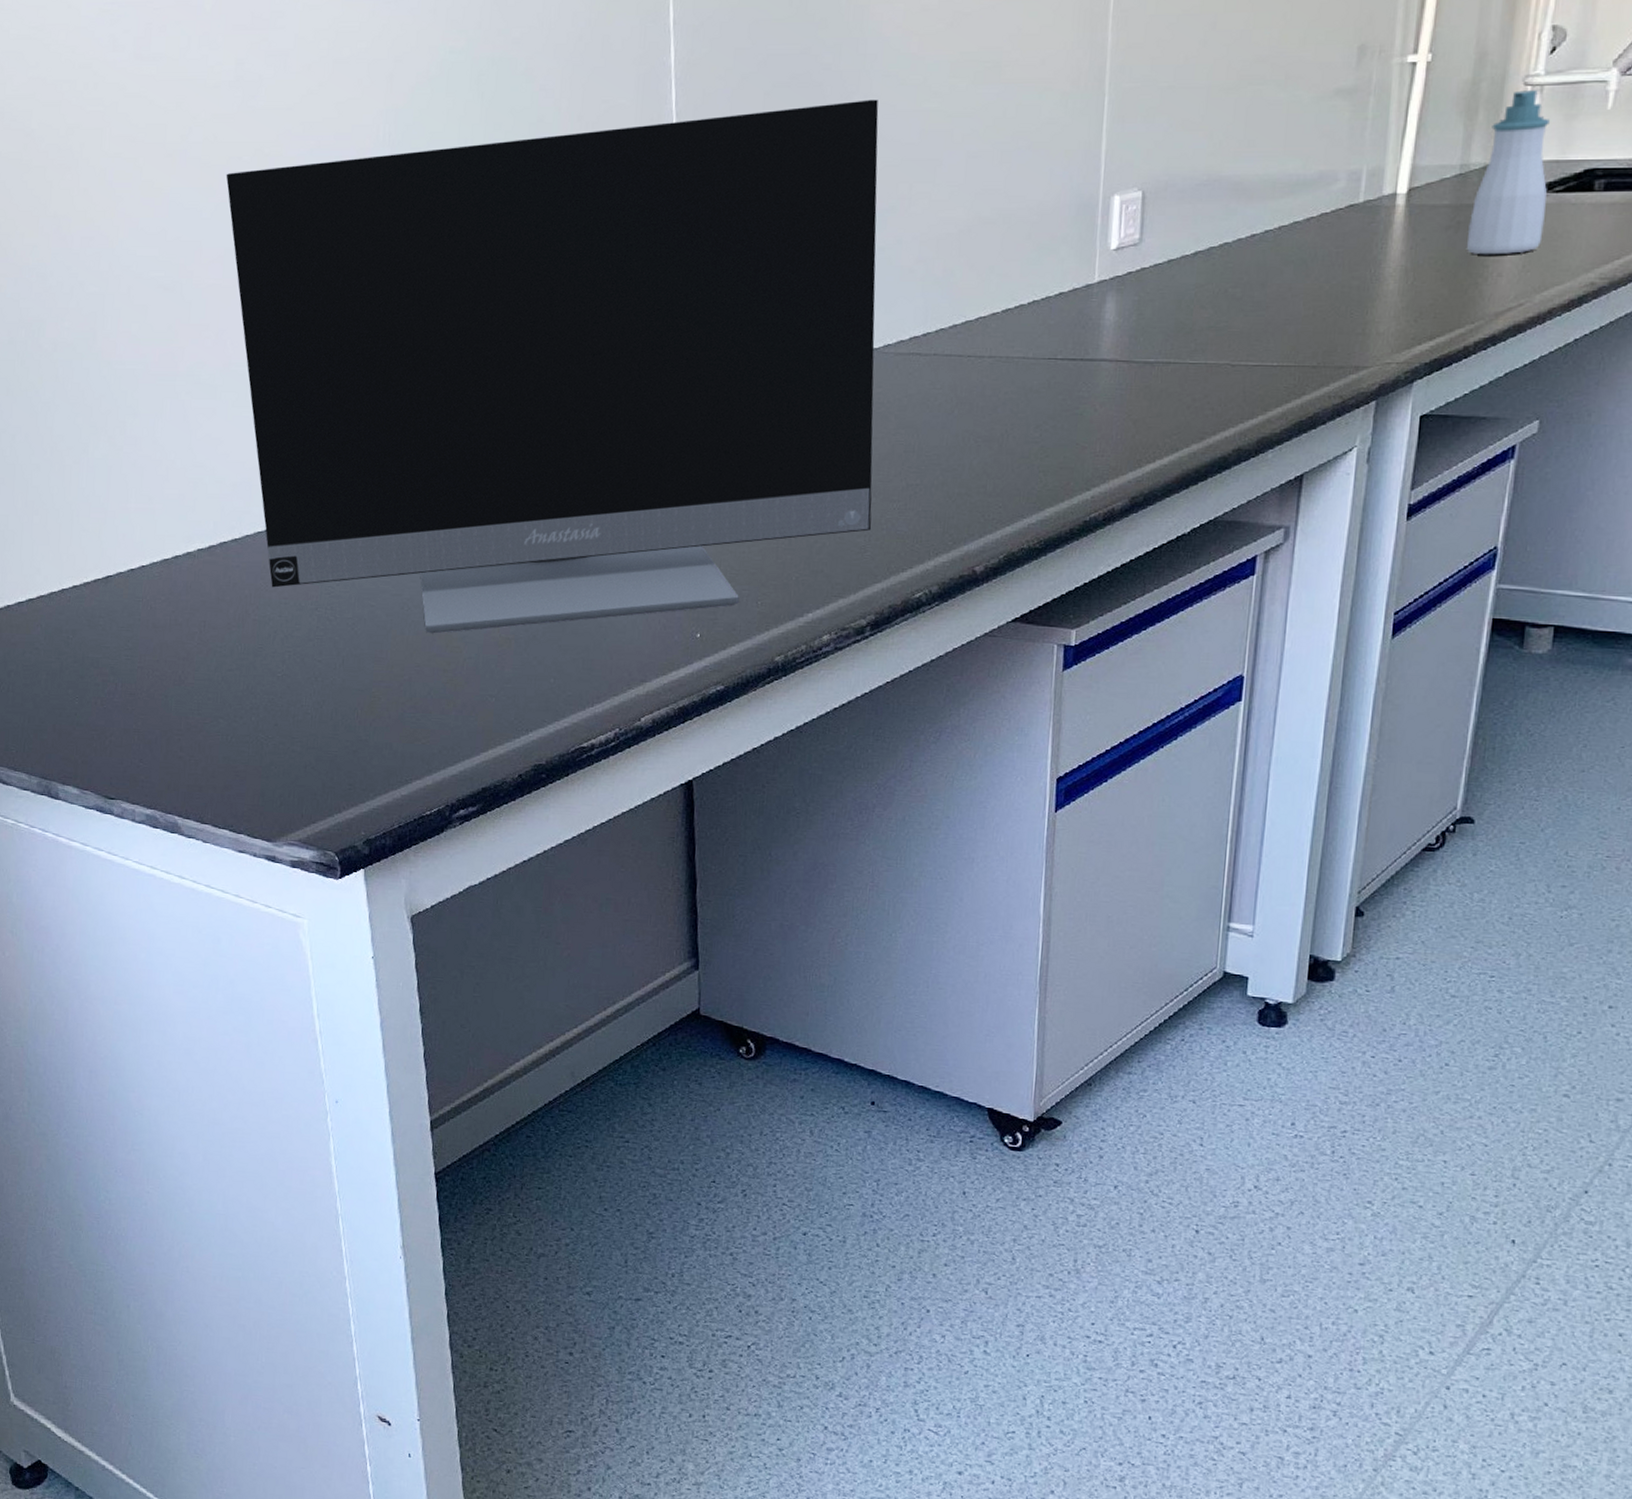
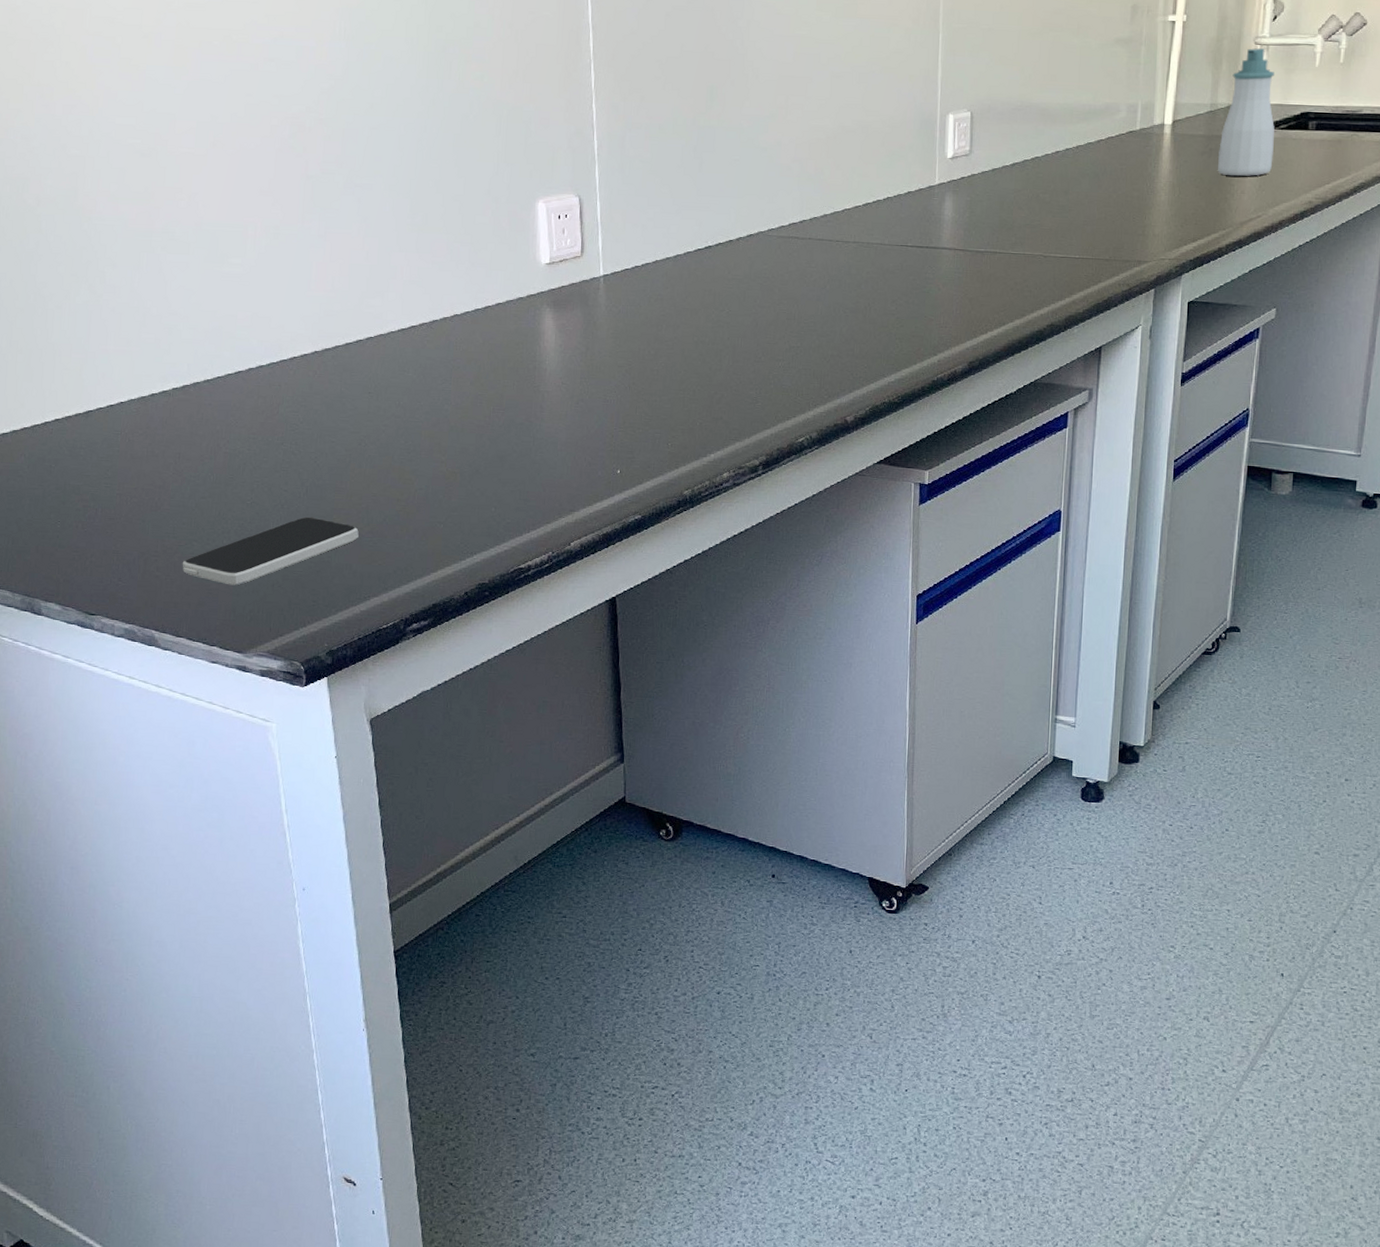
smartphone: none [207,690,400,767] -> present [182,516,359,586]
monitor: present [226,99,879,634] -> none [197,24,762,467]

